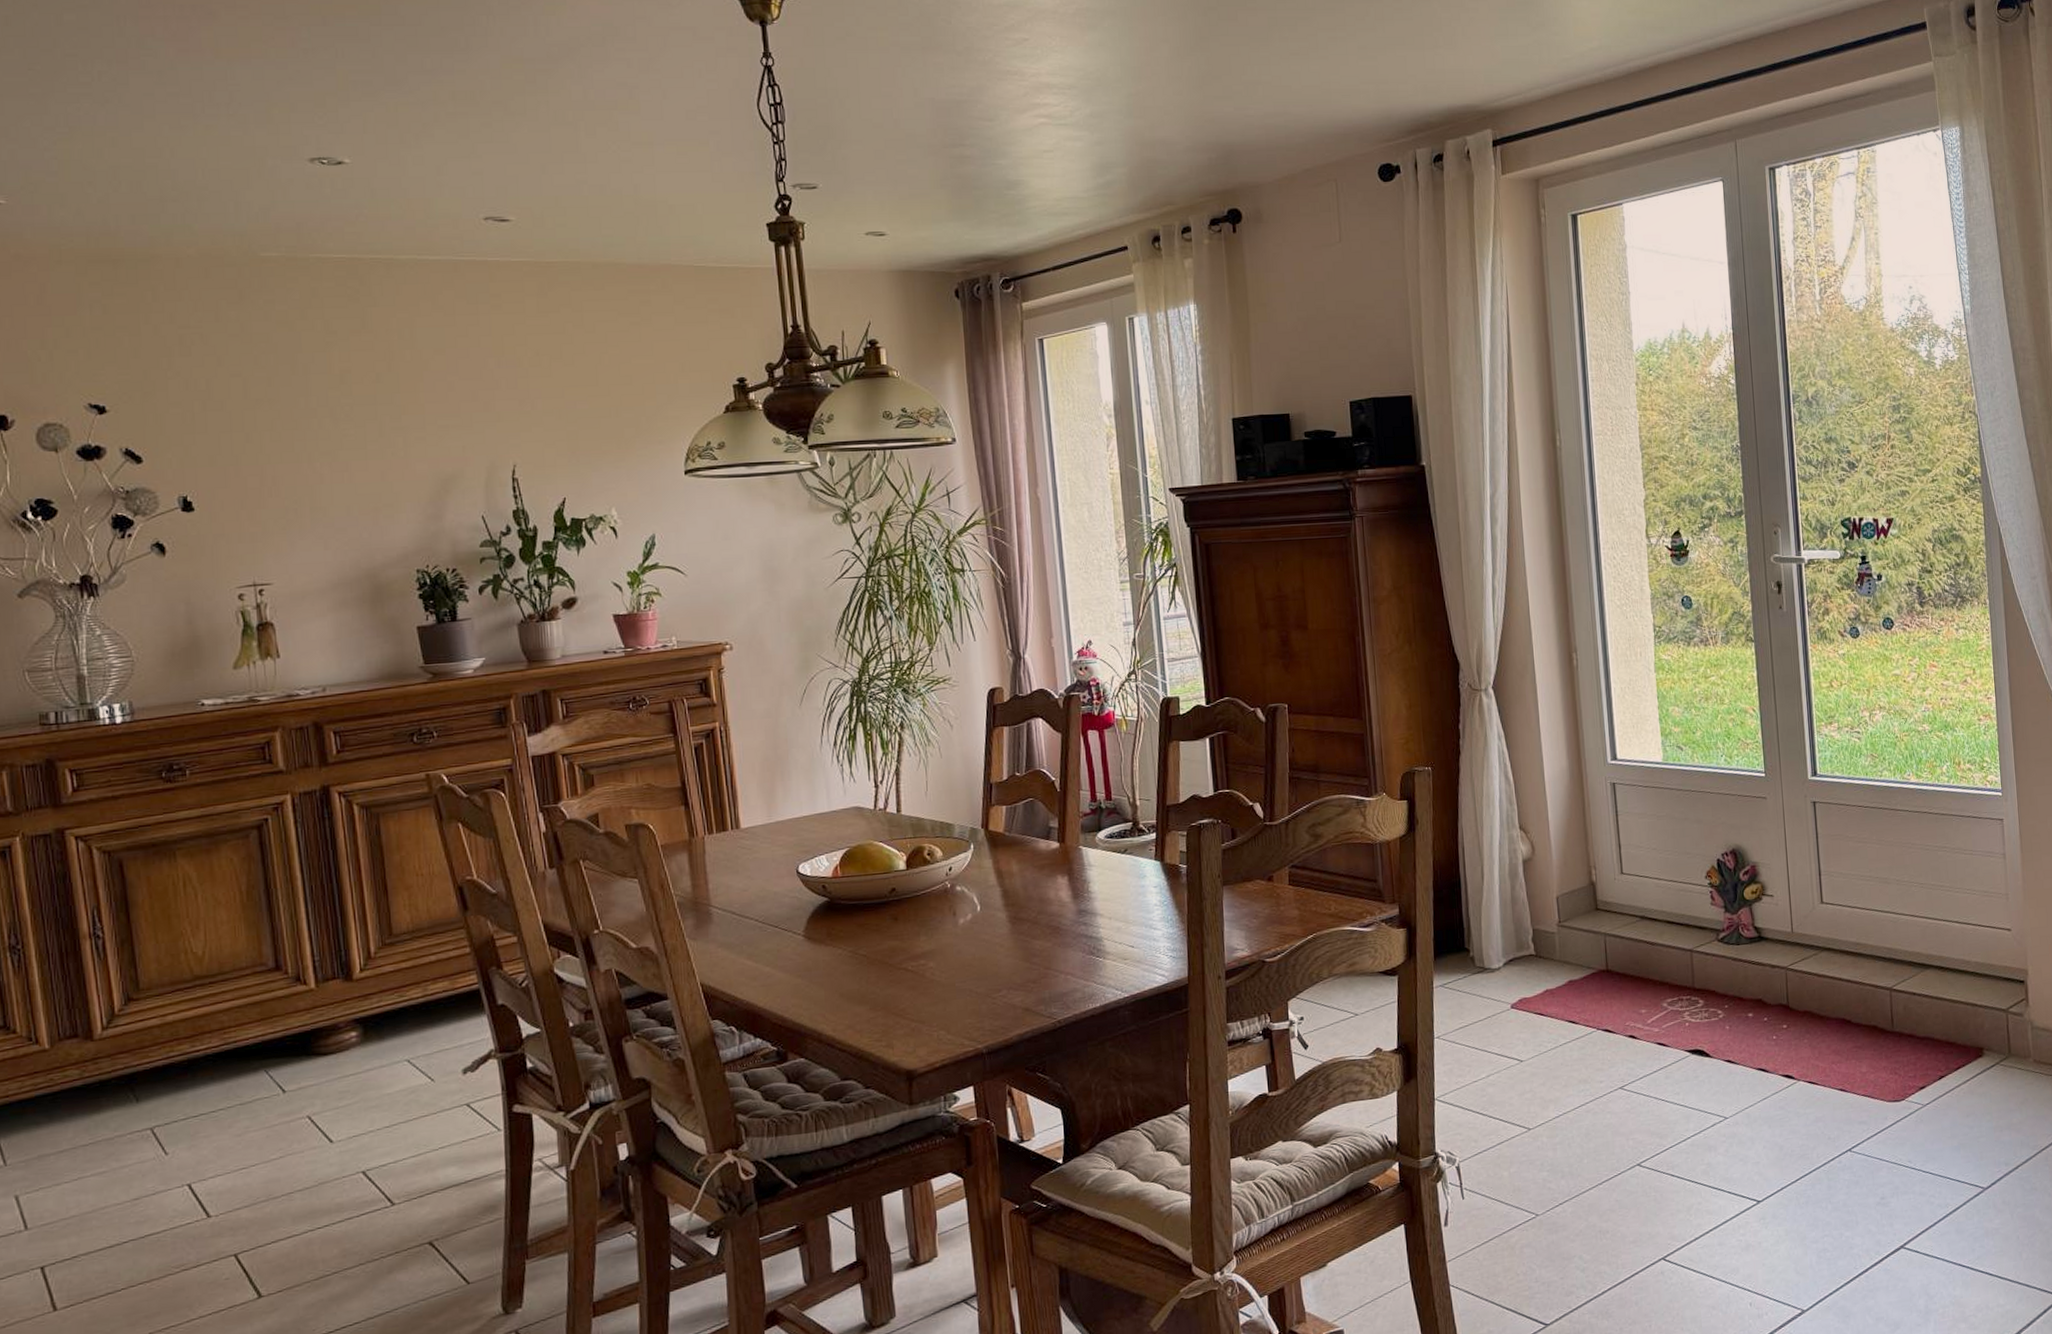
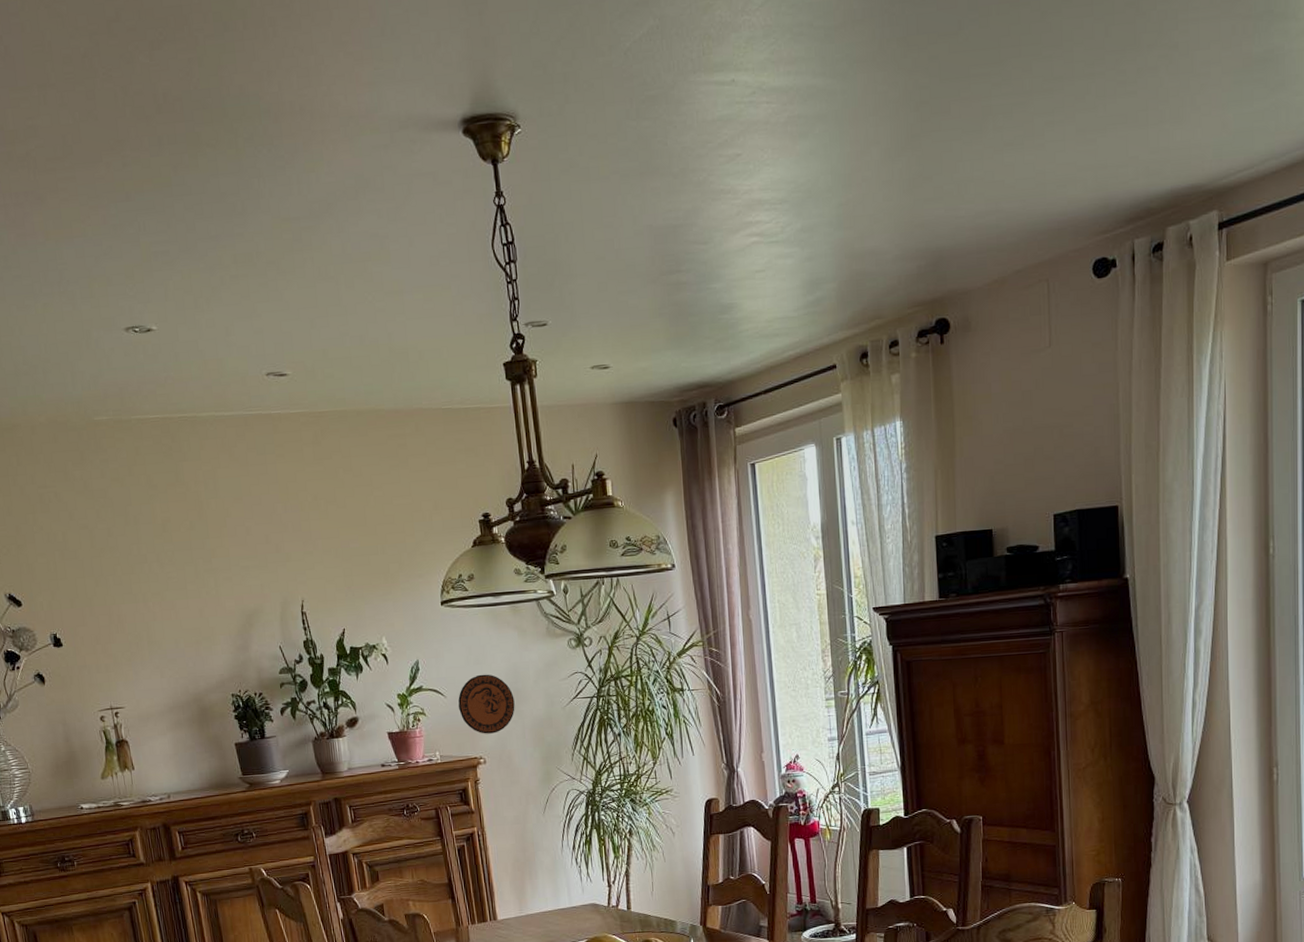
decorative plate: none [700,550,769,617] -> present [458,674,515,734]

